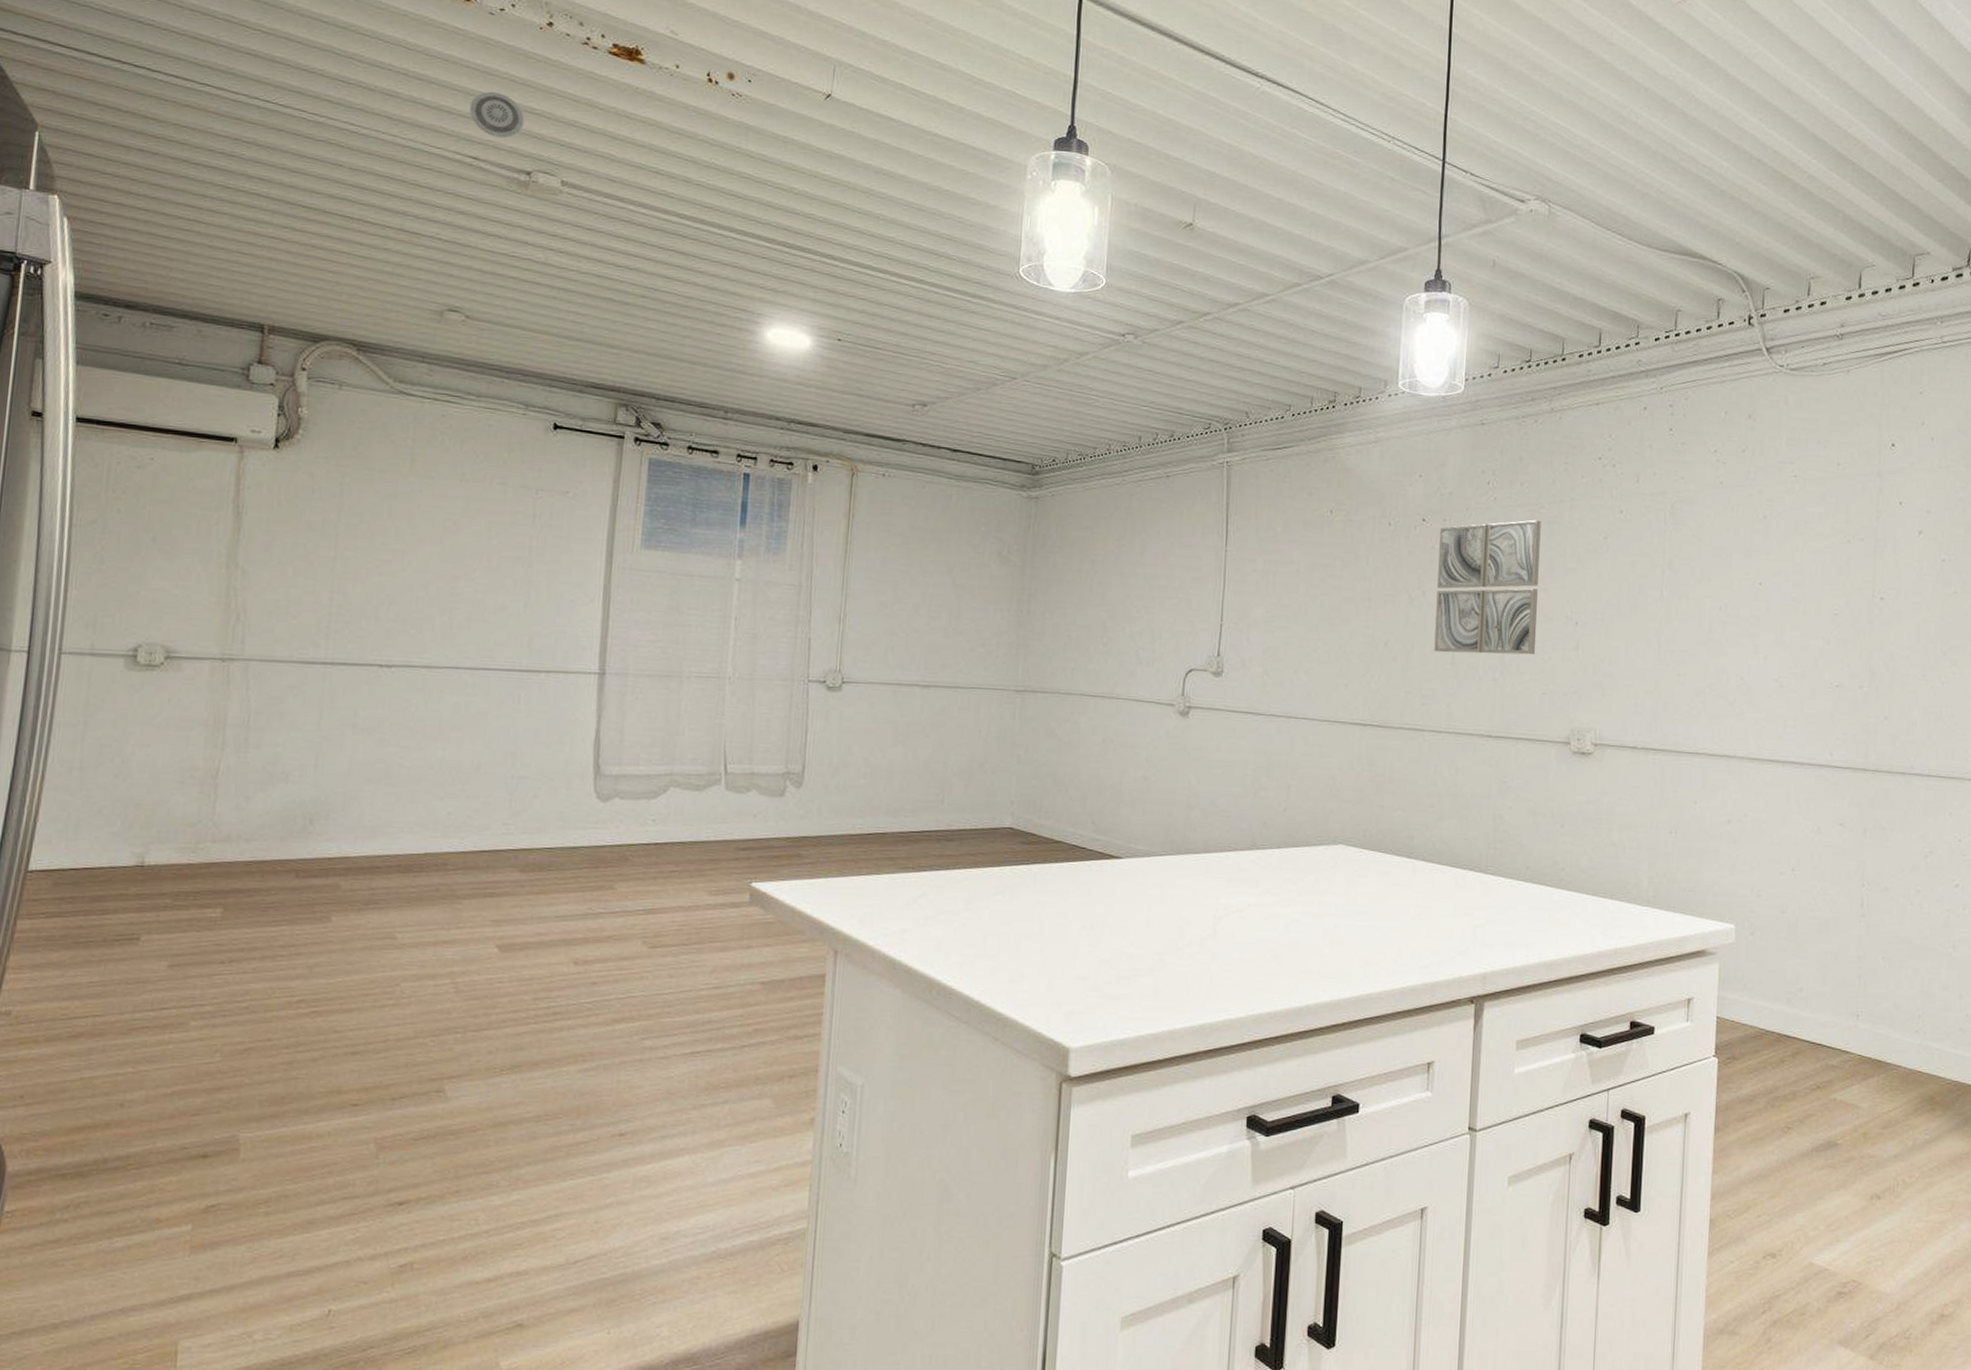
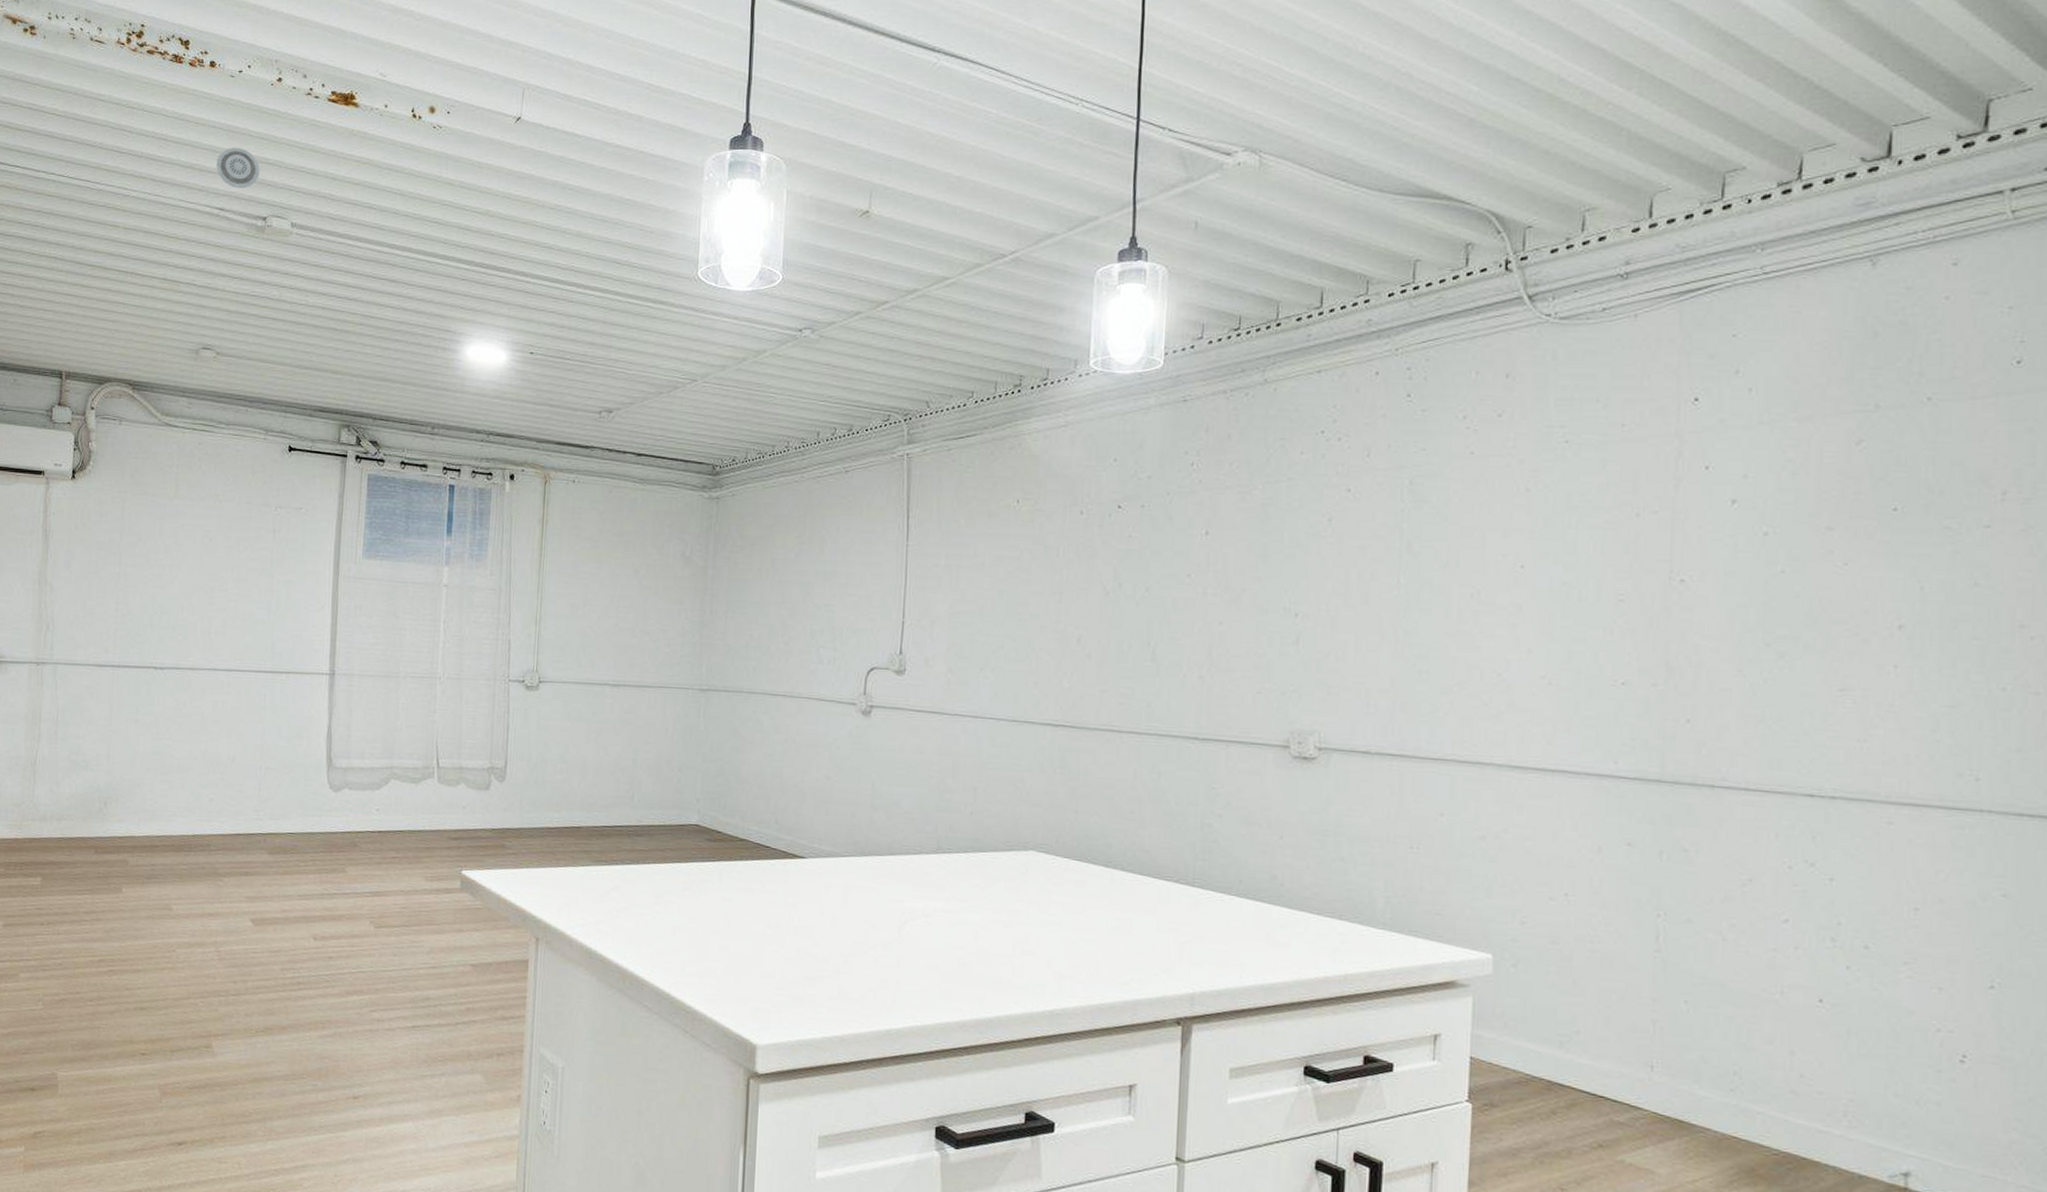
wall art: present [1434,519,1541,655] -> none [1132,502,1254,651]

